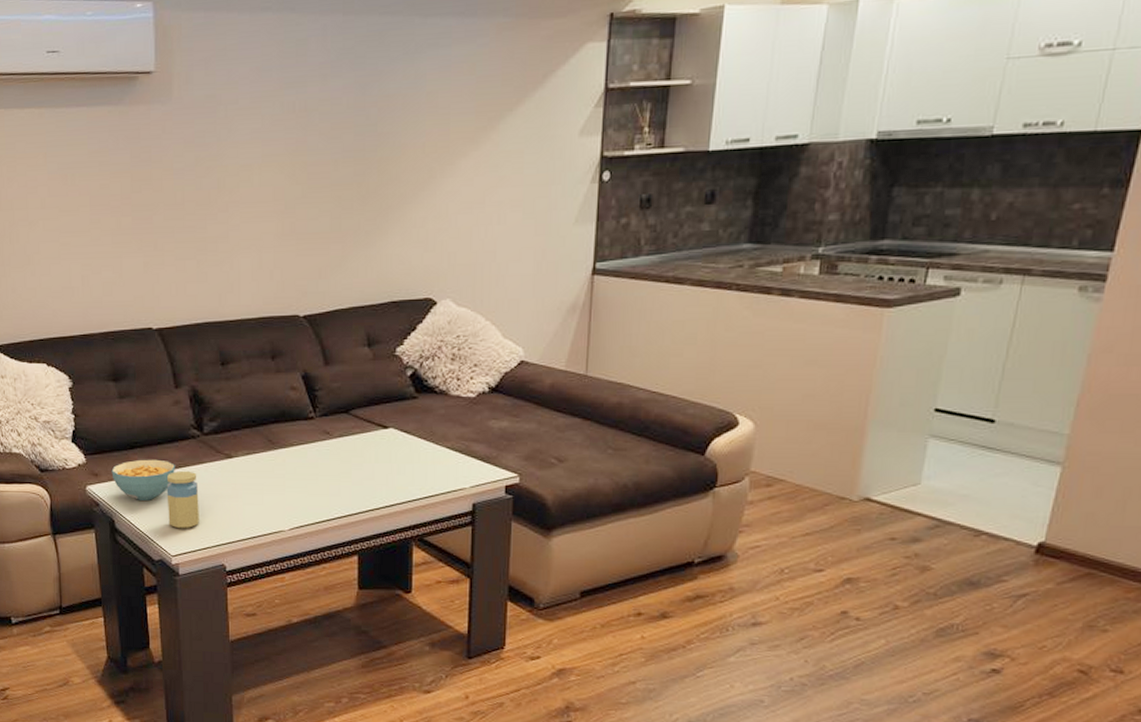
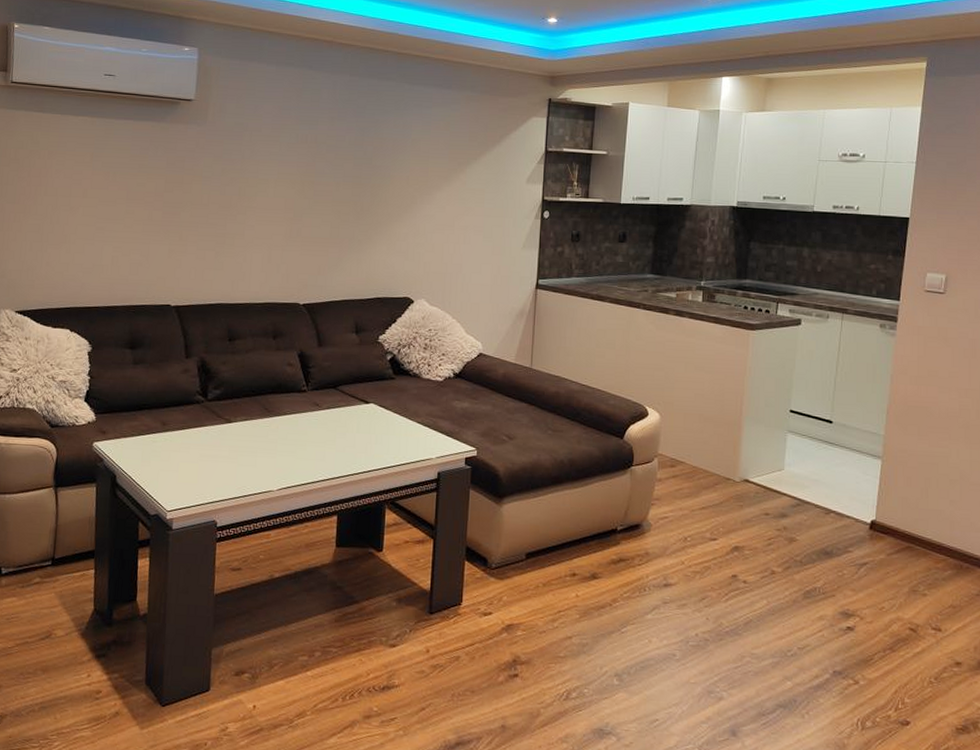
cereal bowl: present [111,459,175,500] -> none [118,420,179,458]
jar: present [166,470,199,529] -> none [167,432,198,486]

